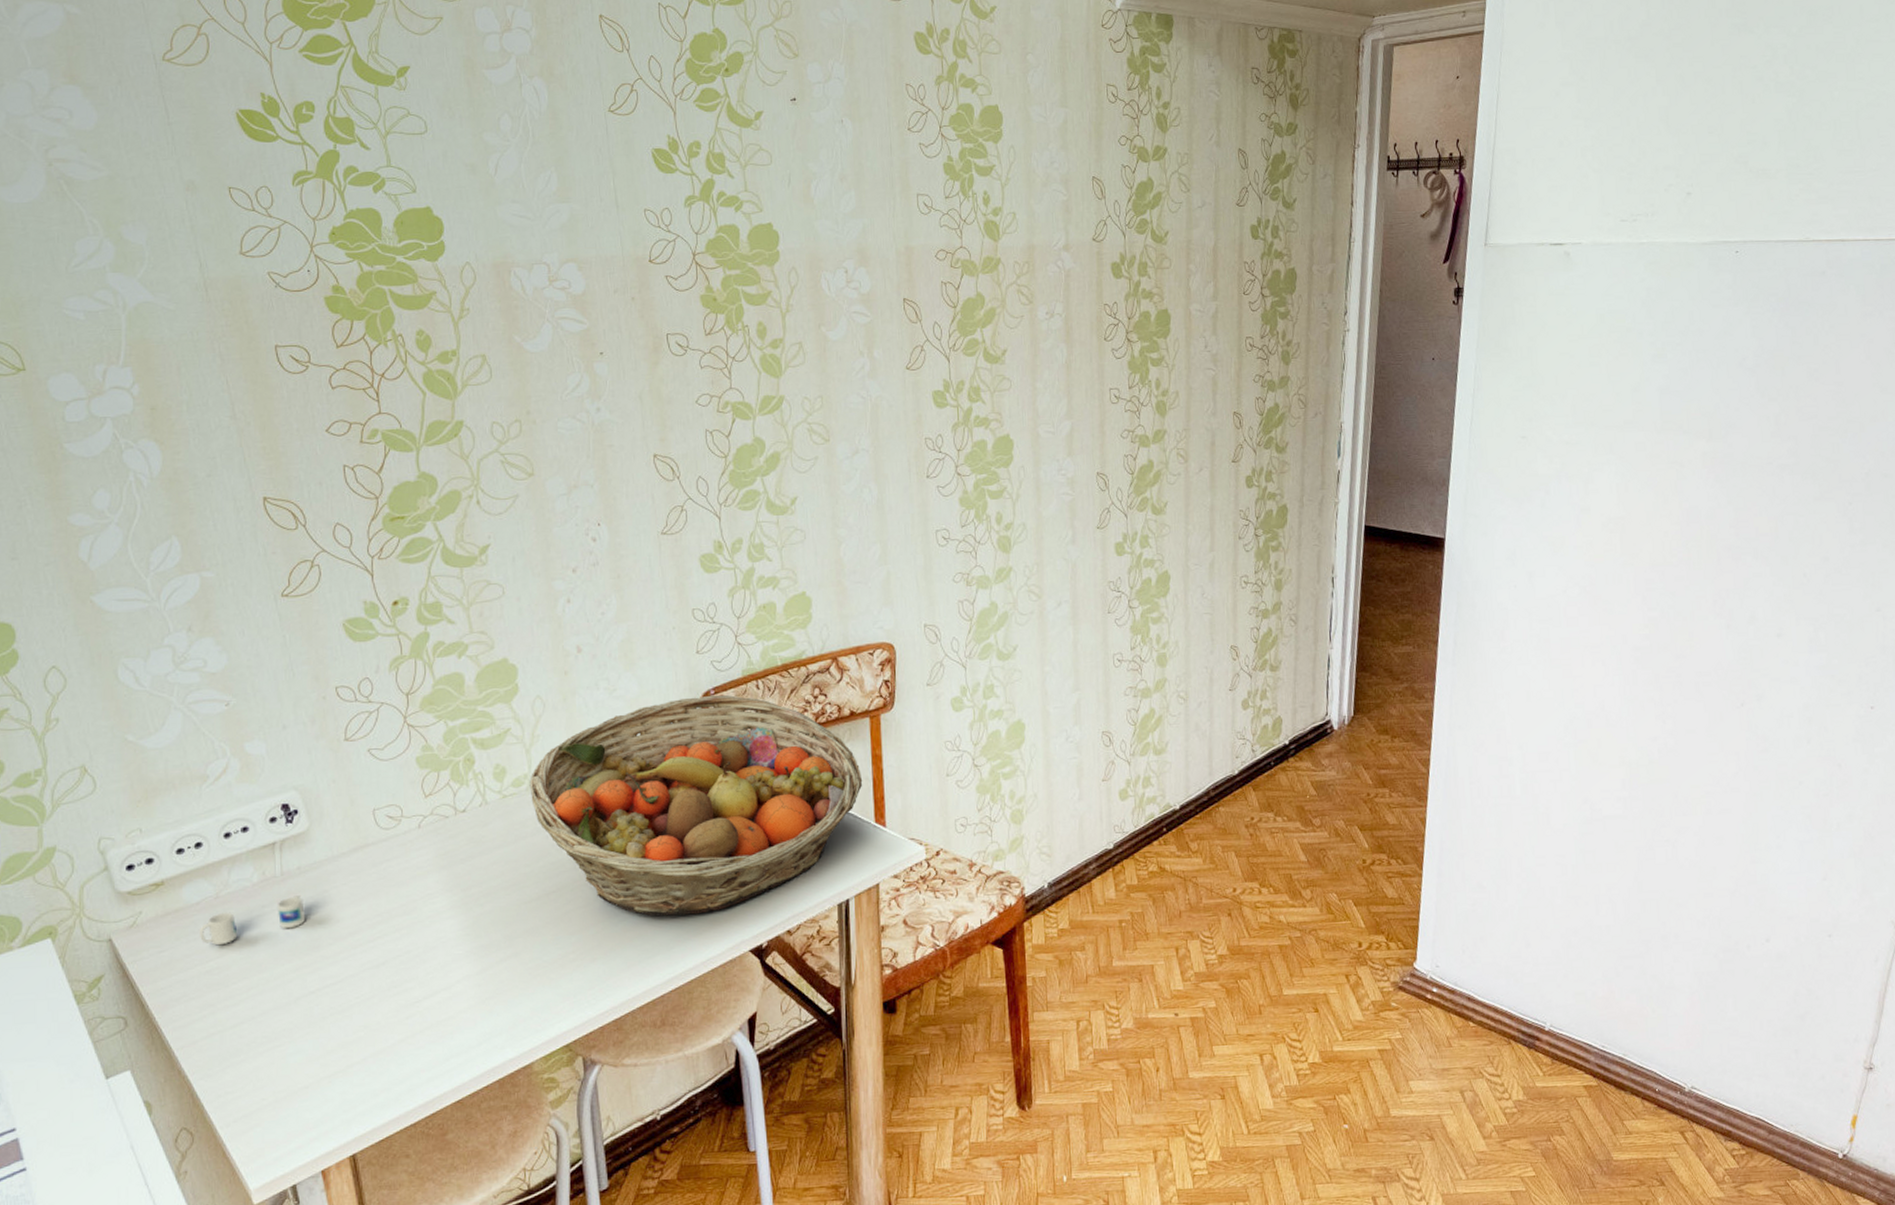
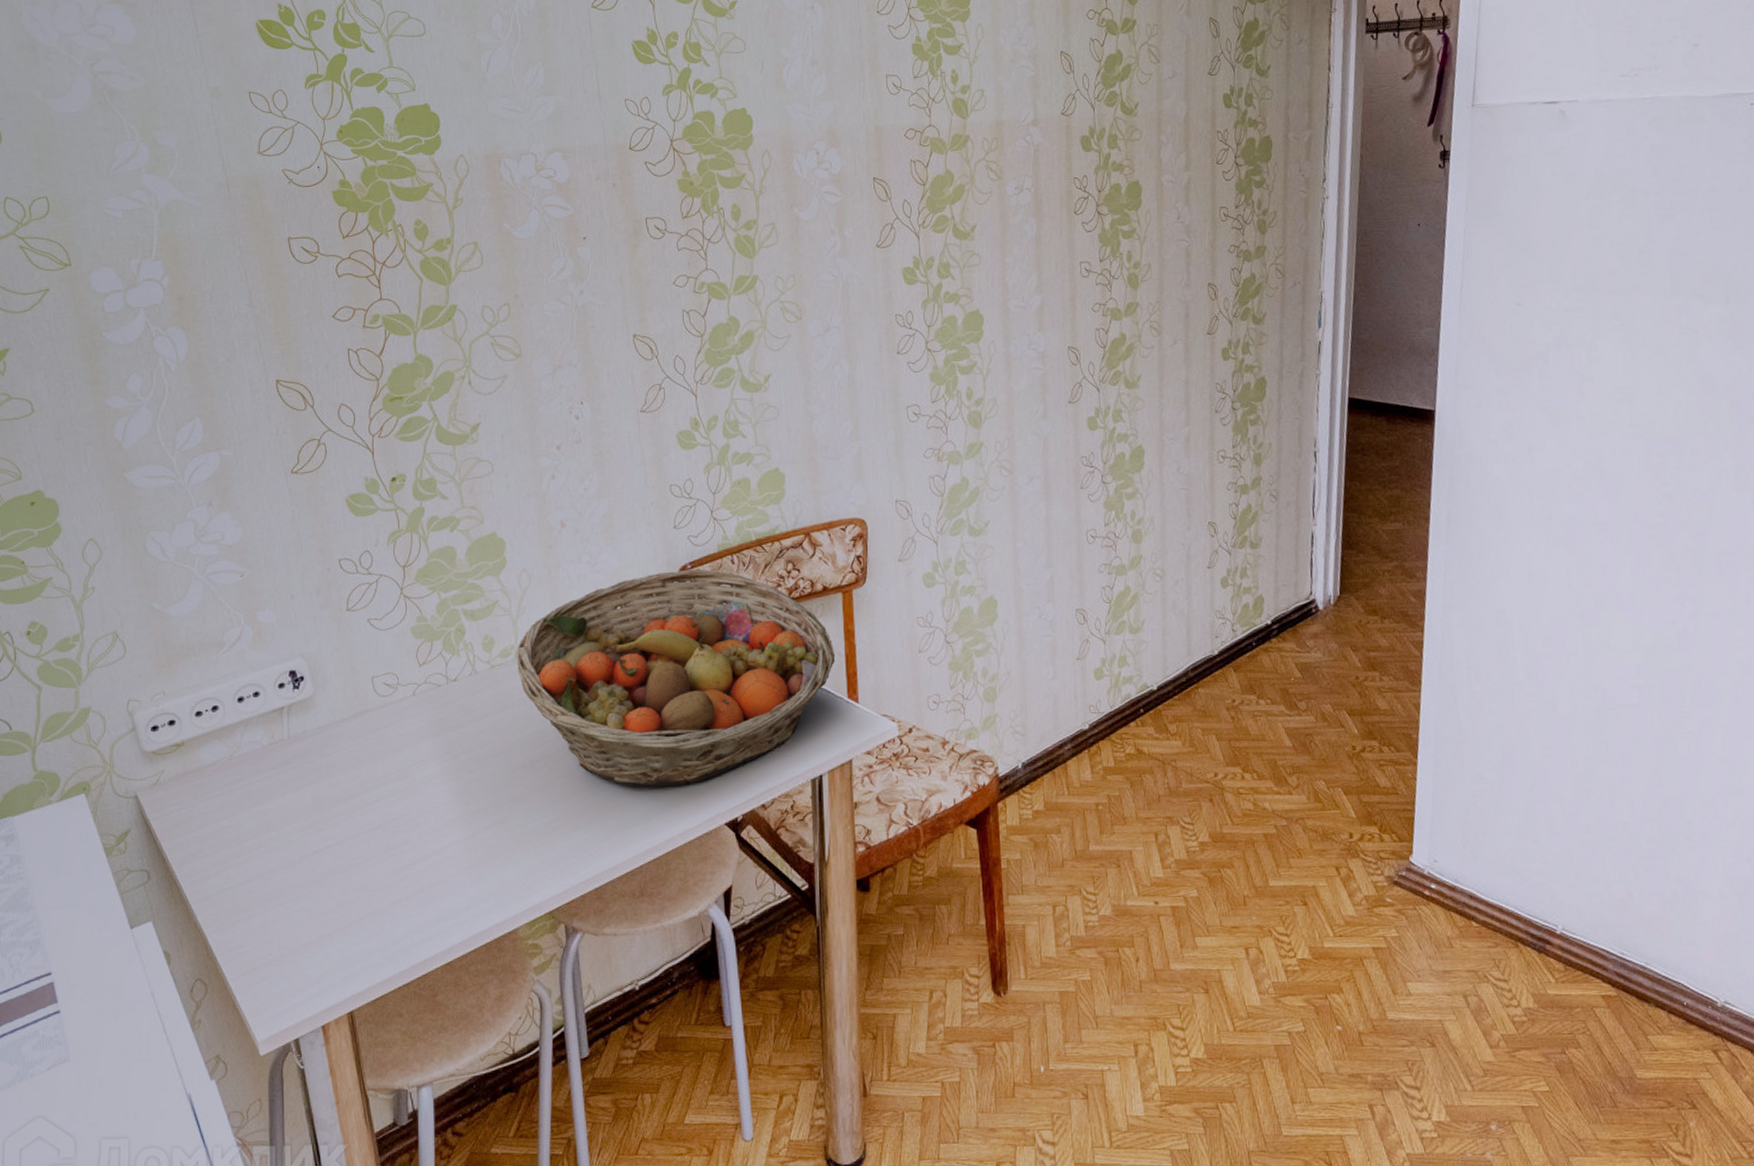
mug: present [198,895,305,946] -> none [214,759,309,805]

